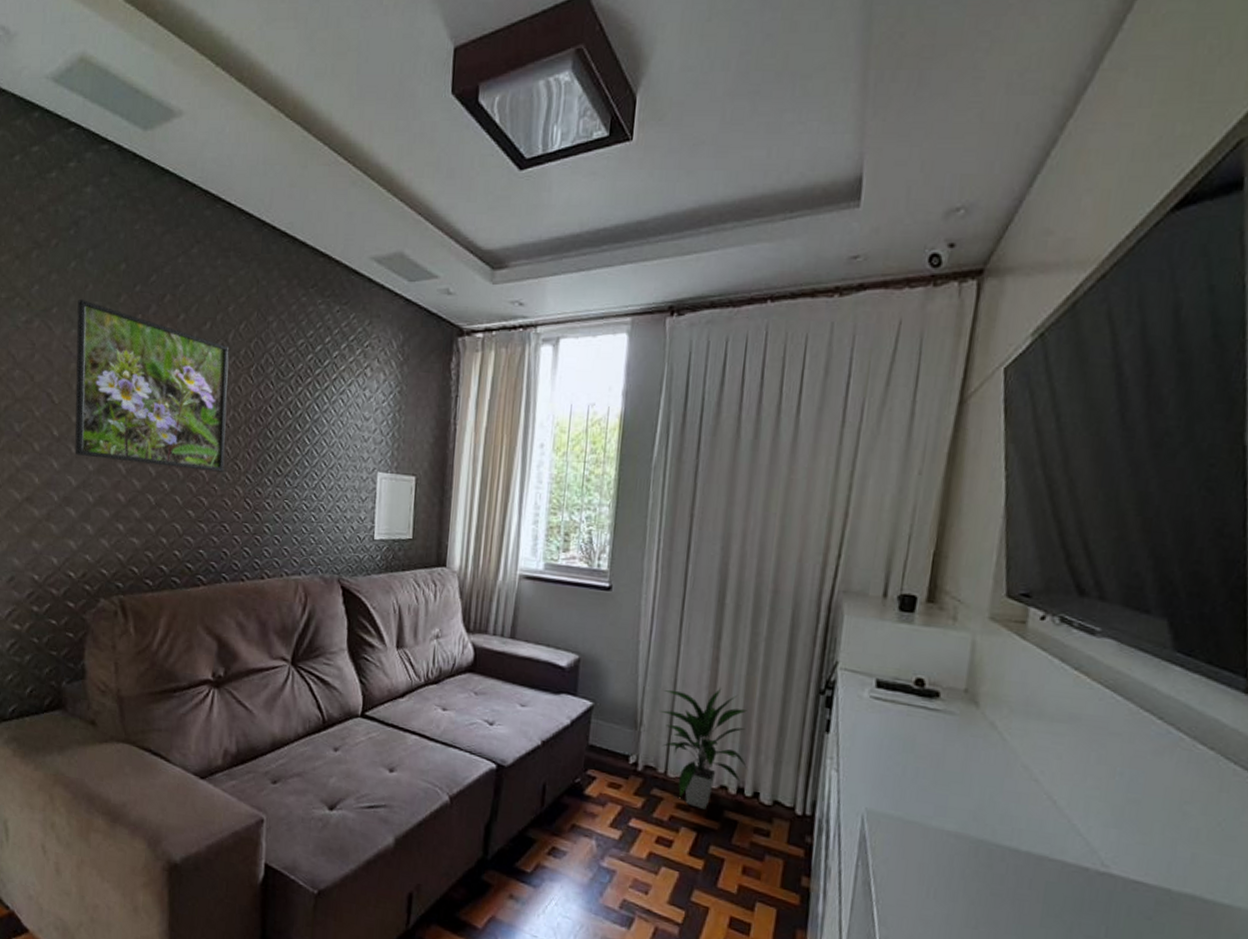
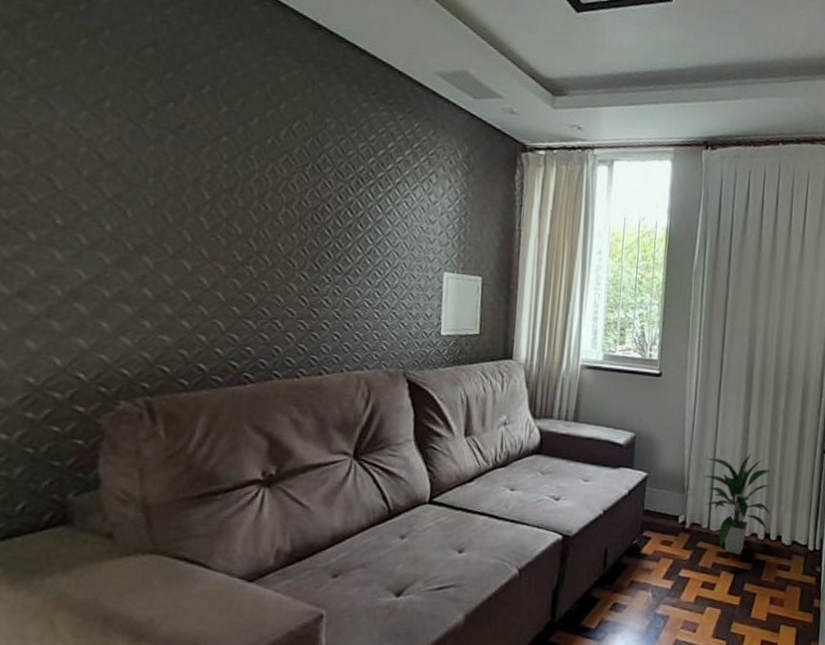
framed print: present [74,299,229,472] -> none [85,80,280,269]

